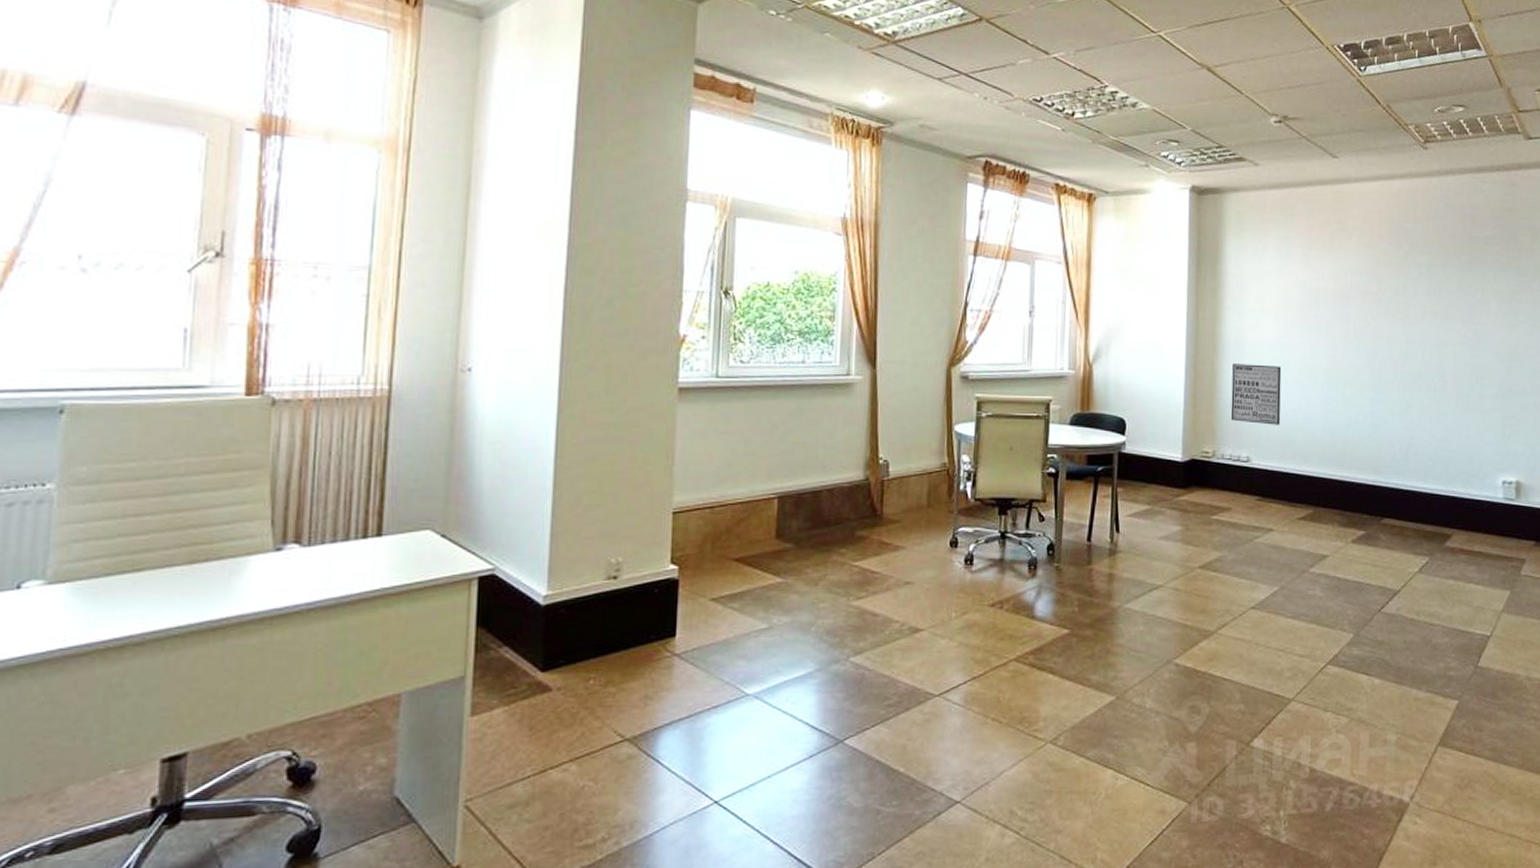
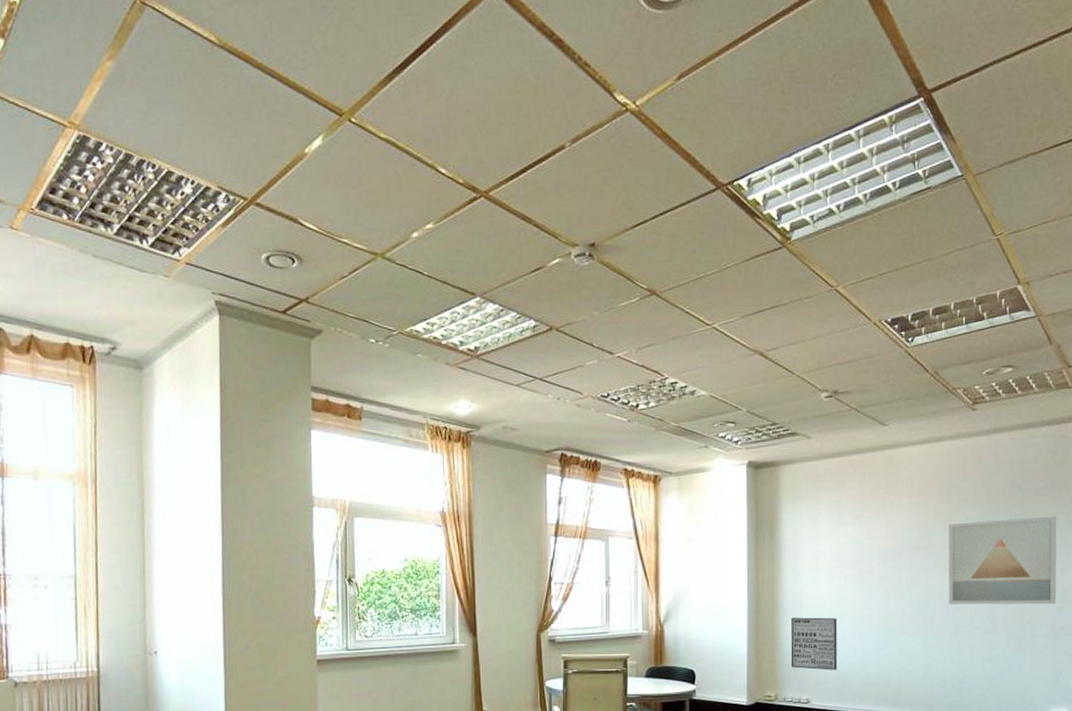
wall art: none [1397,267,1506,363] -> present [948,516,1057,605]

